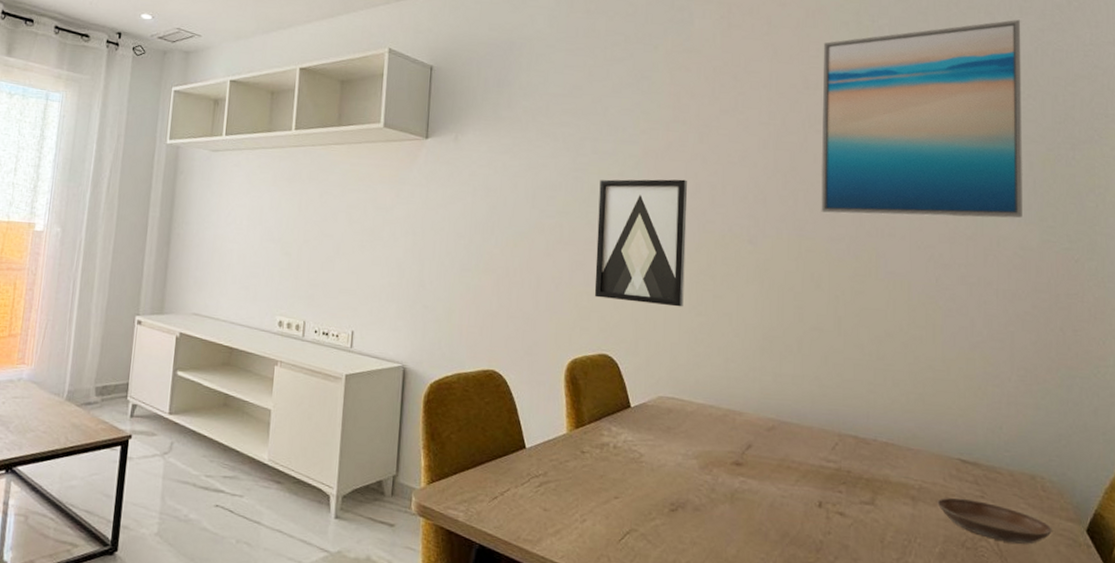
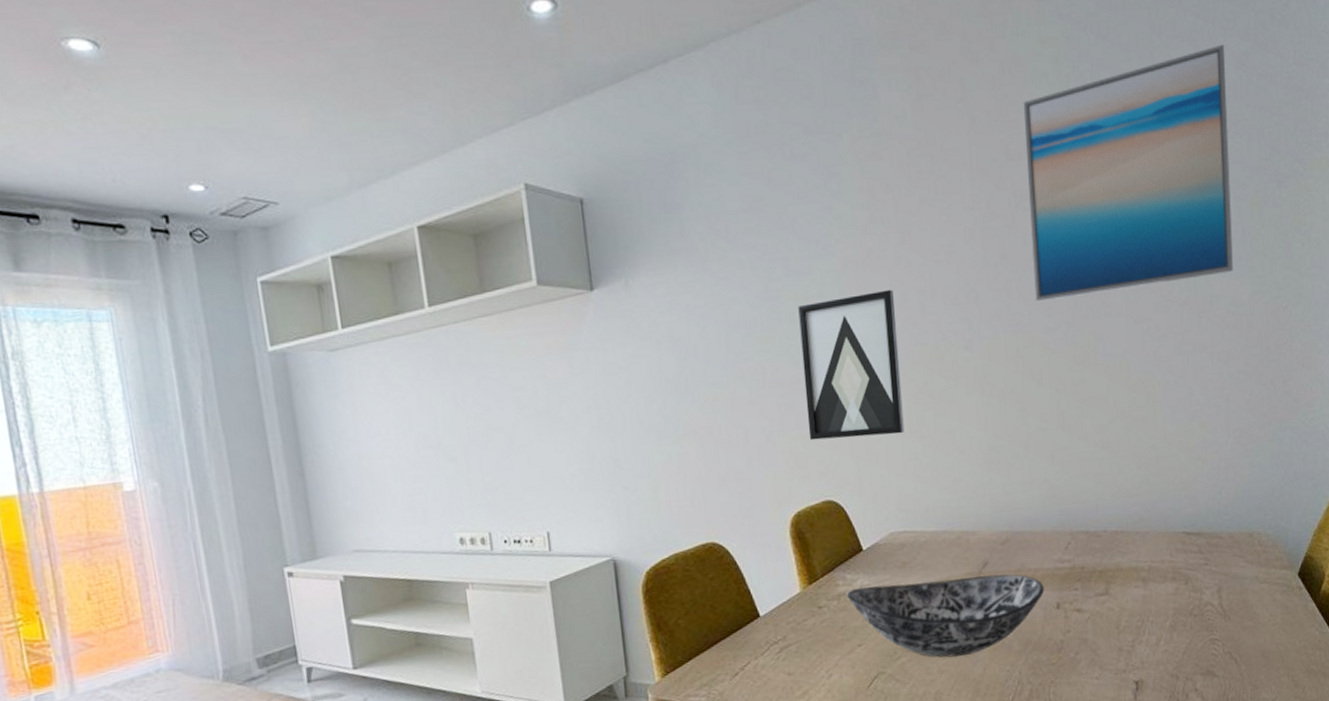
bowl: none [609,441,807,533] -> present [846,574,1045,658]
saucer: present [937,498,1053,544] -> none [1166,568,1270,602]

